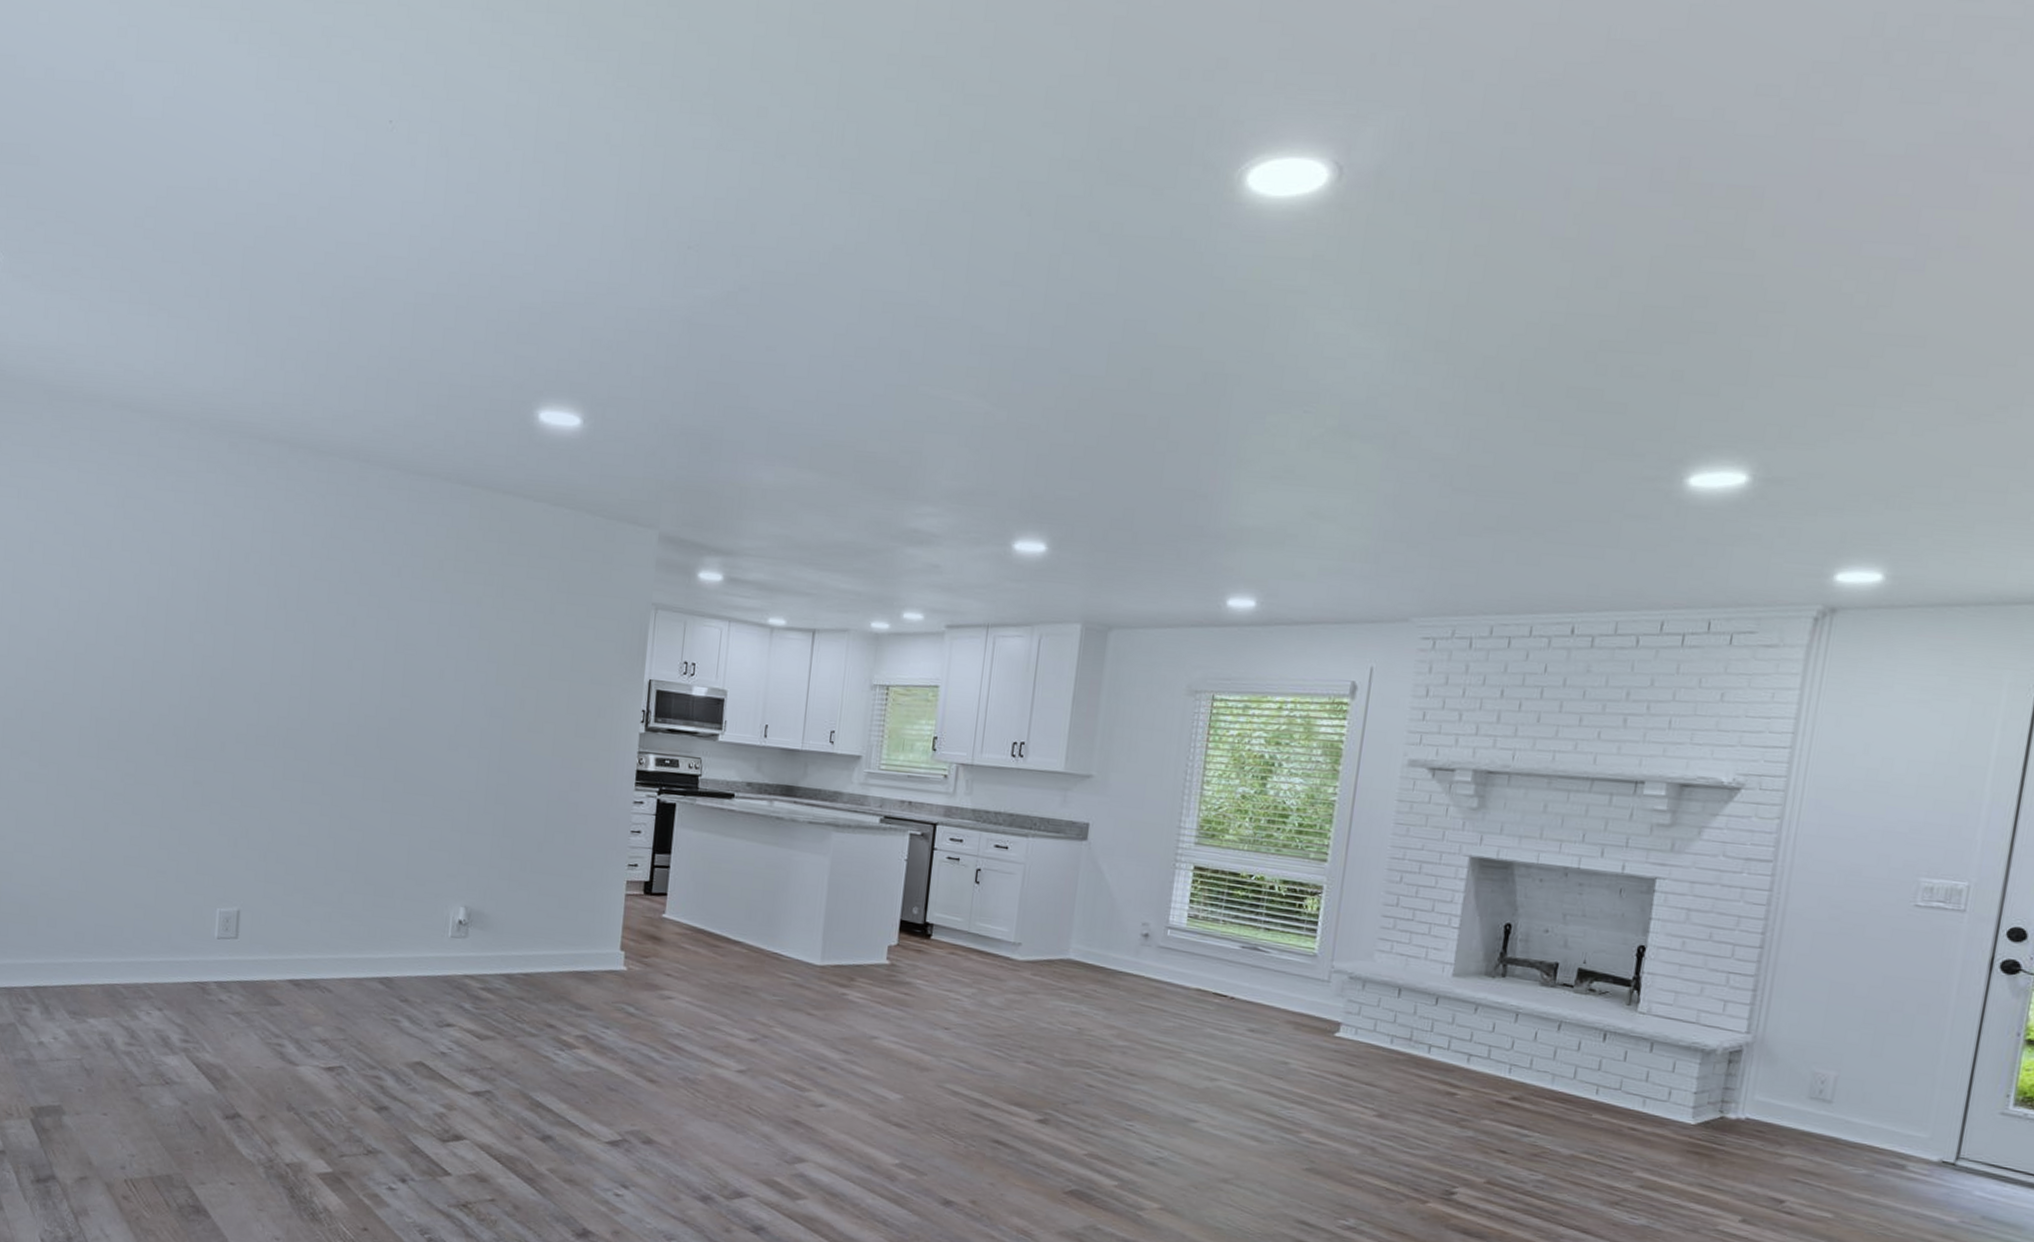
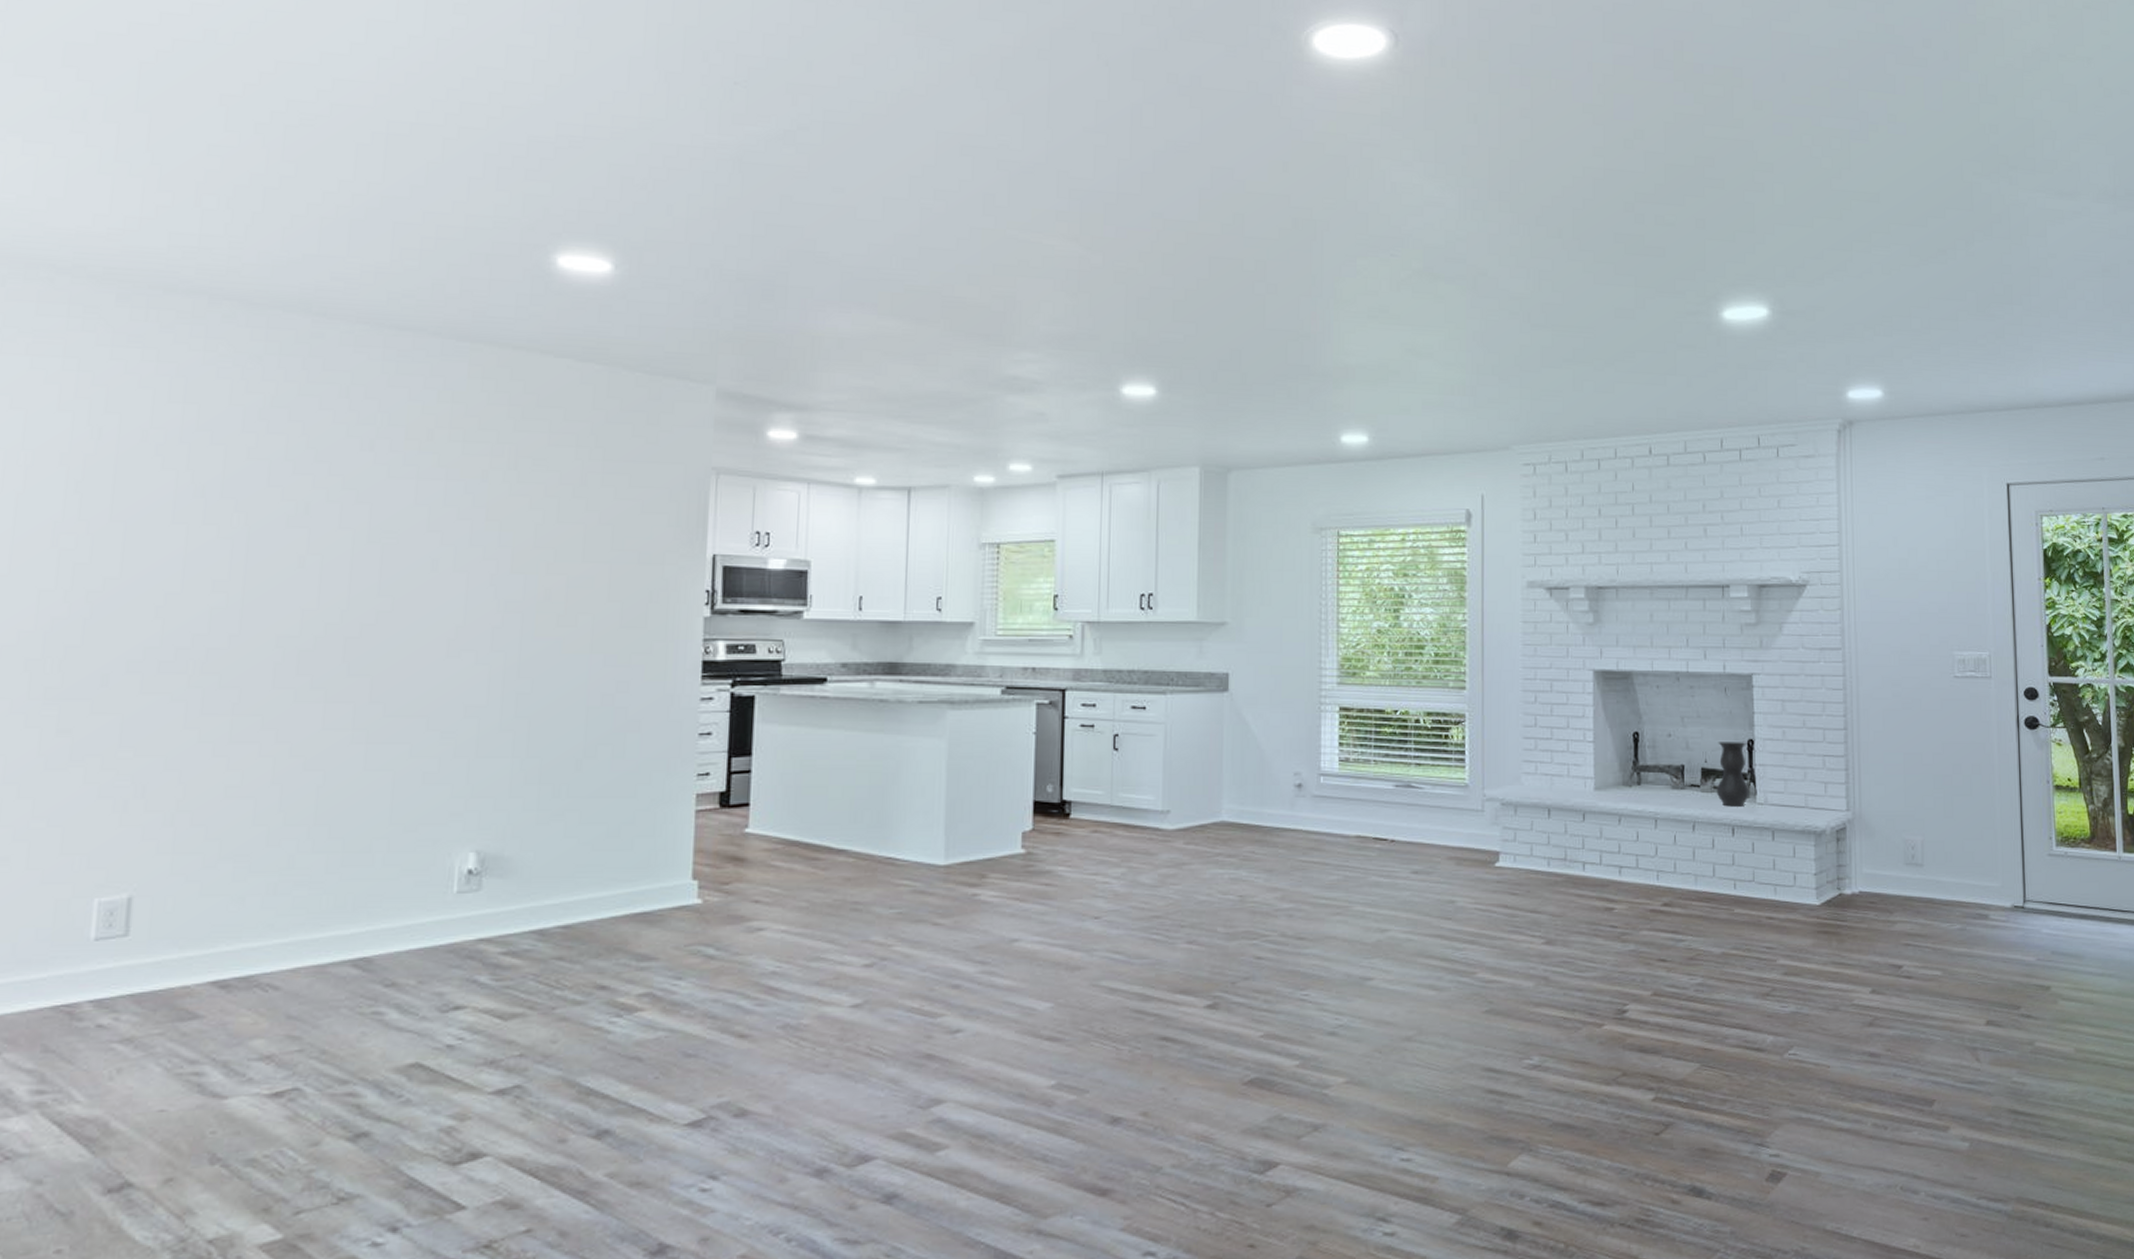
vase: none [1591,944,1636,1013] -> present [1716,742,1751,807]

